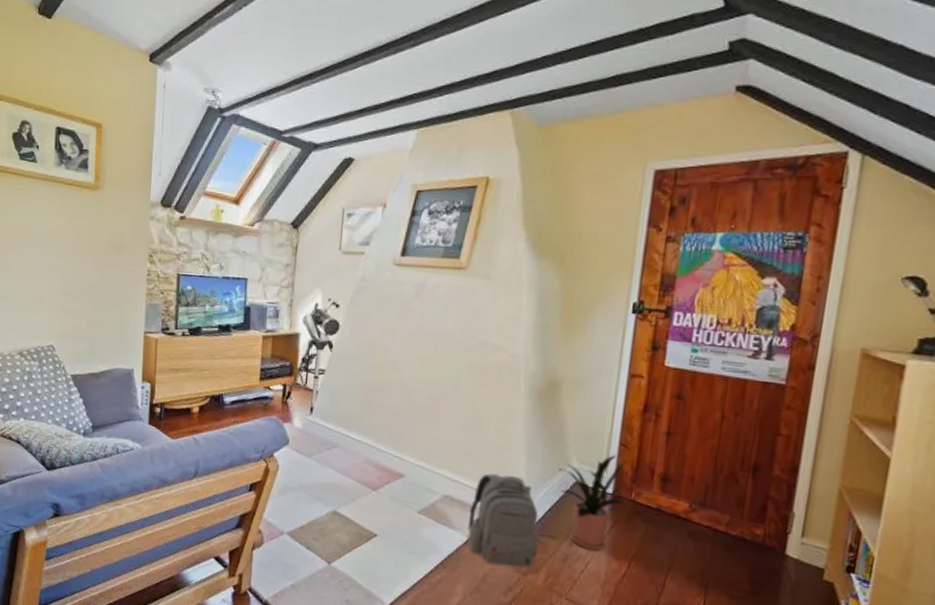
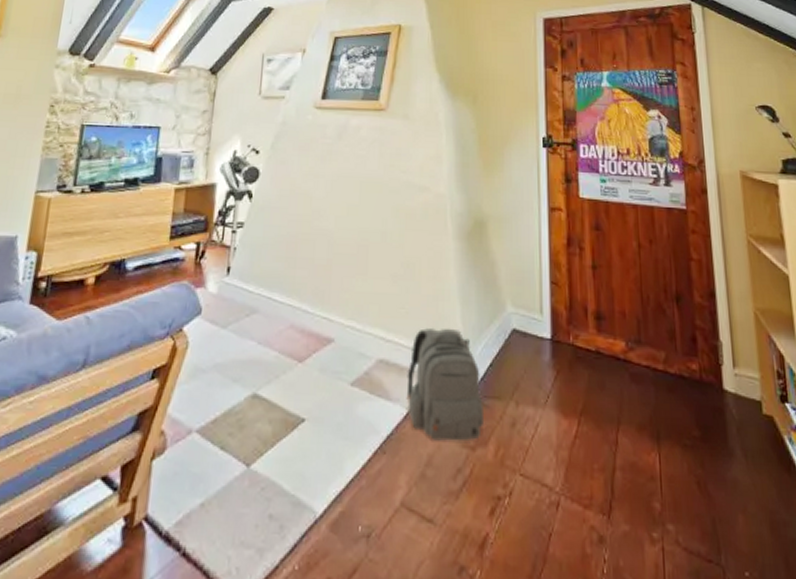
house plant: present [559,455,626,551] -> none [495,295,565,410]

